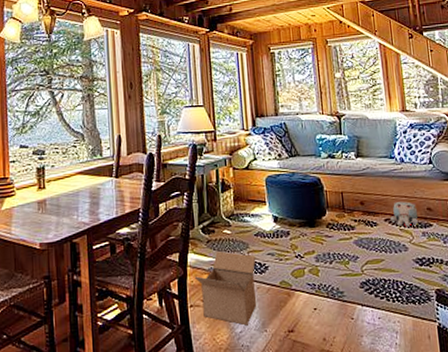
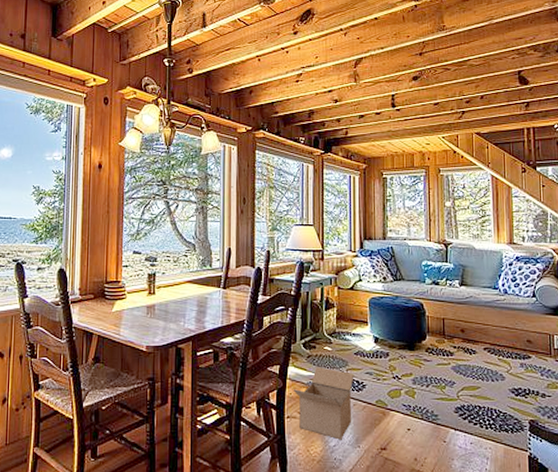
plush toy: present [390,202,418,227] -> none [490,332,518,357]

